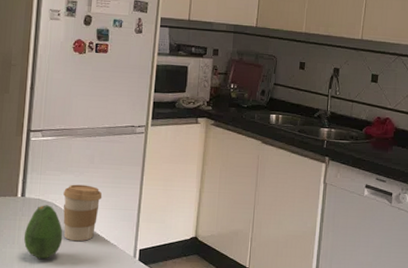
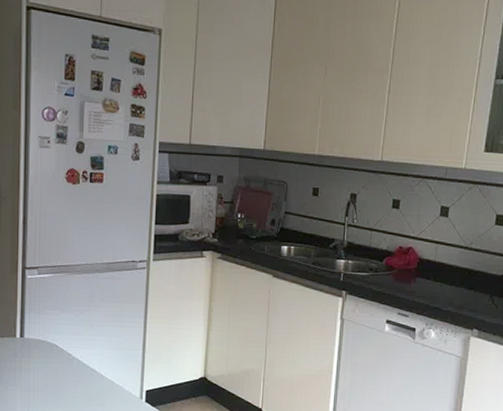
fruit: present [23,205,63,259] -> none [25,345,66,401]
coffee cup: present [63,184,102,242] -> none [64,323,105,383]

